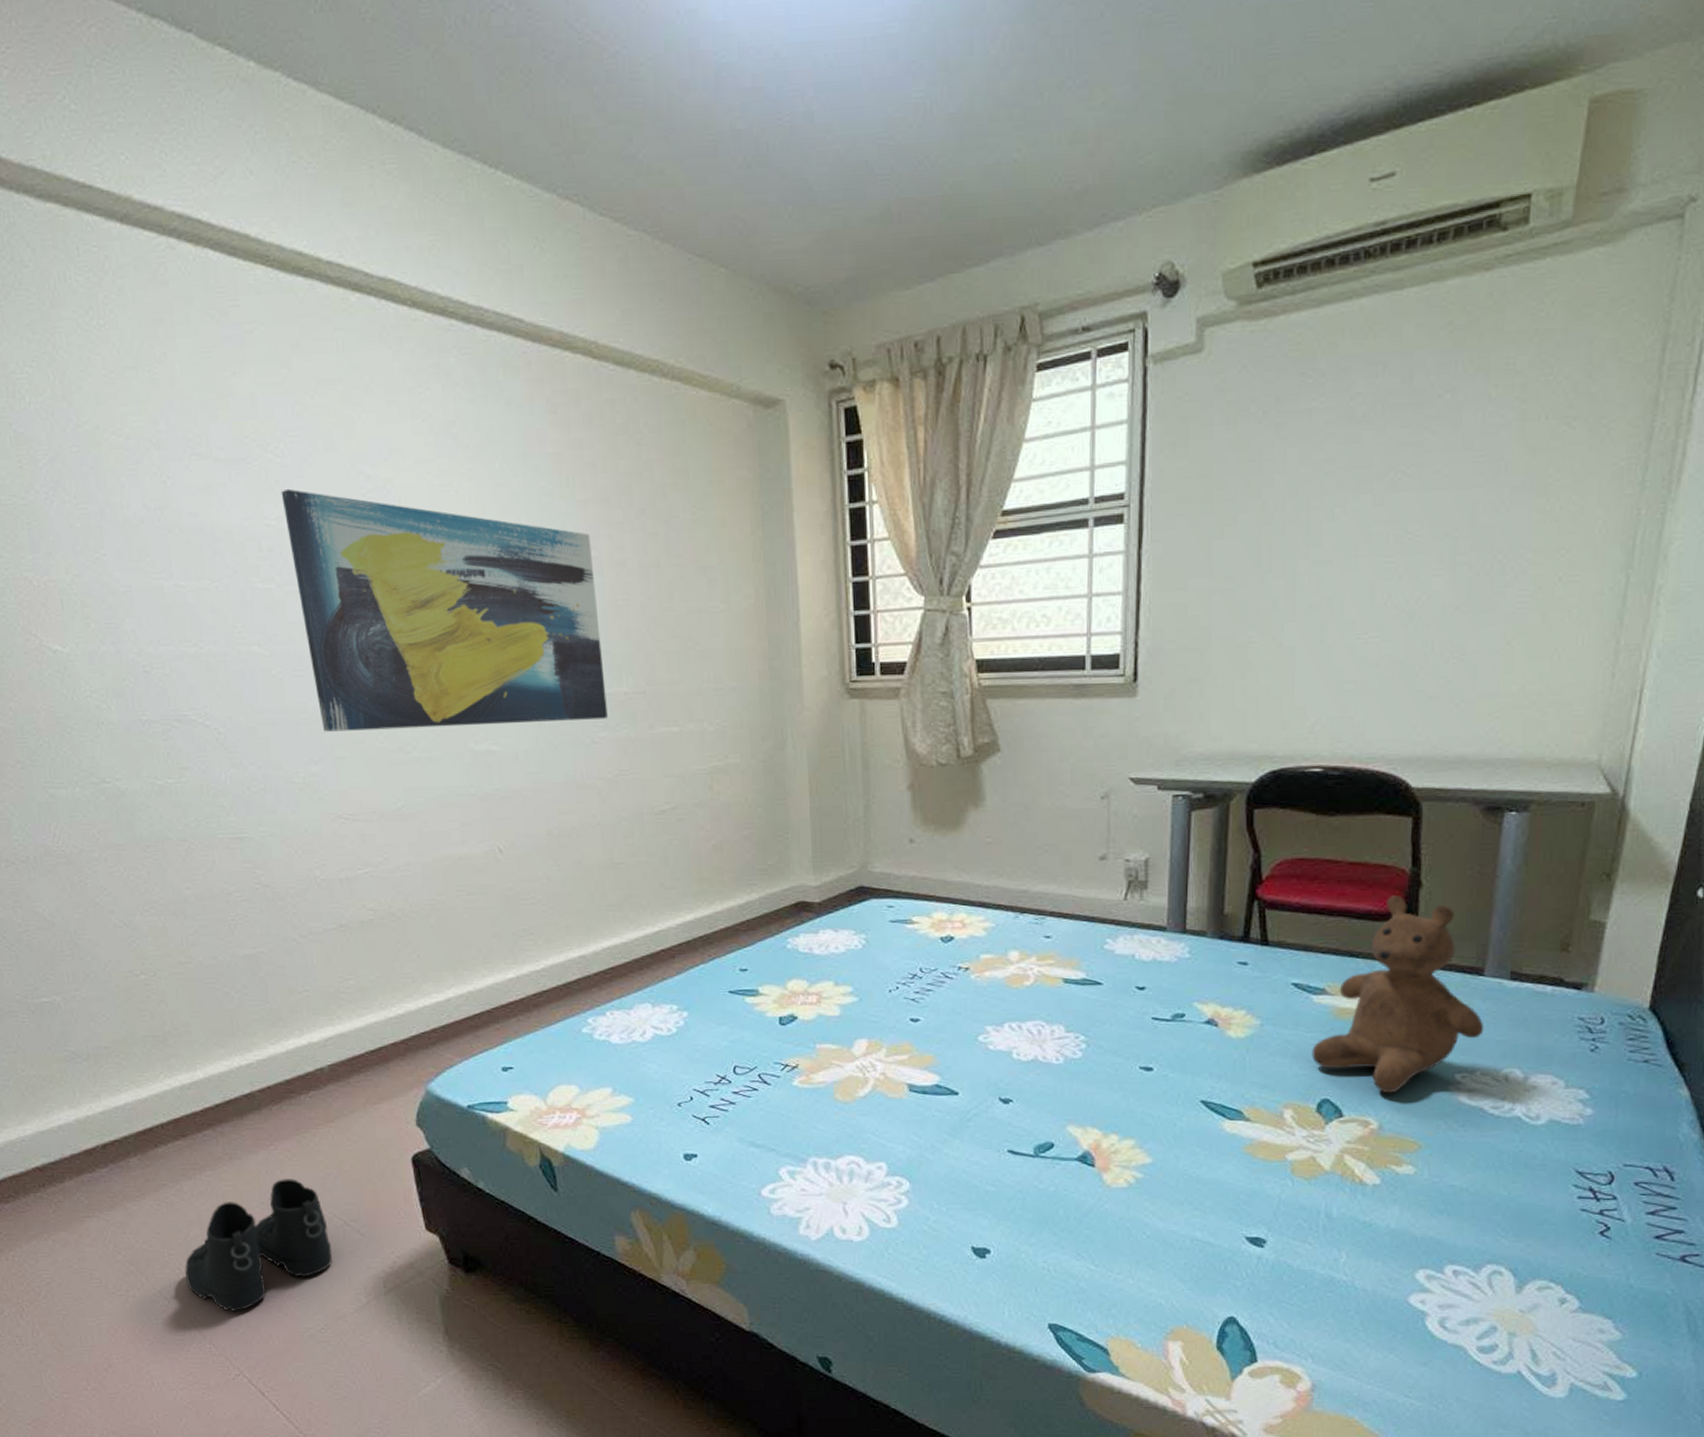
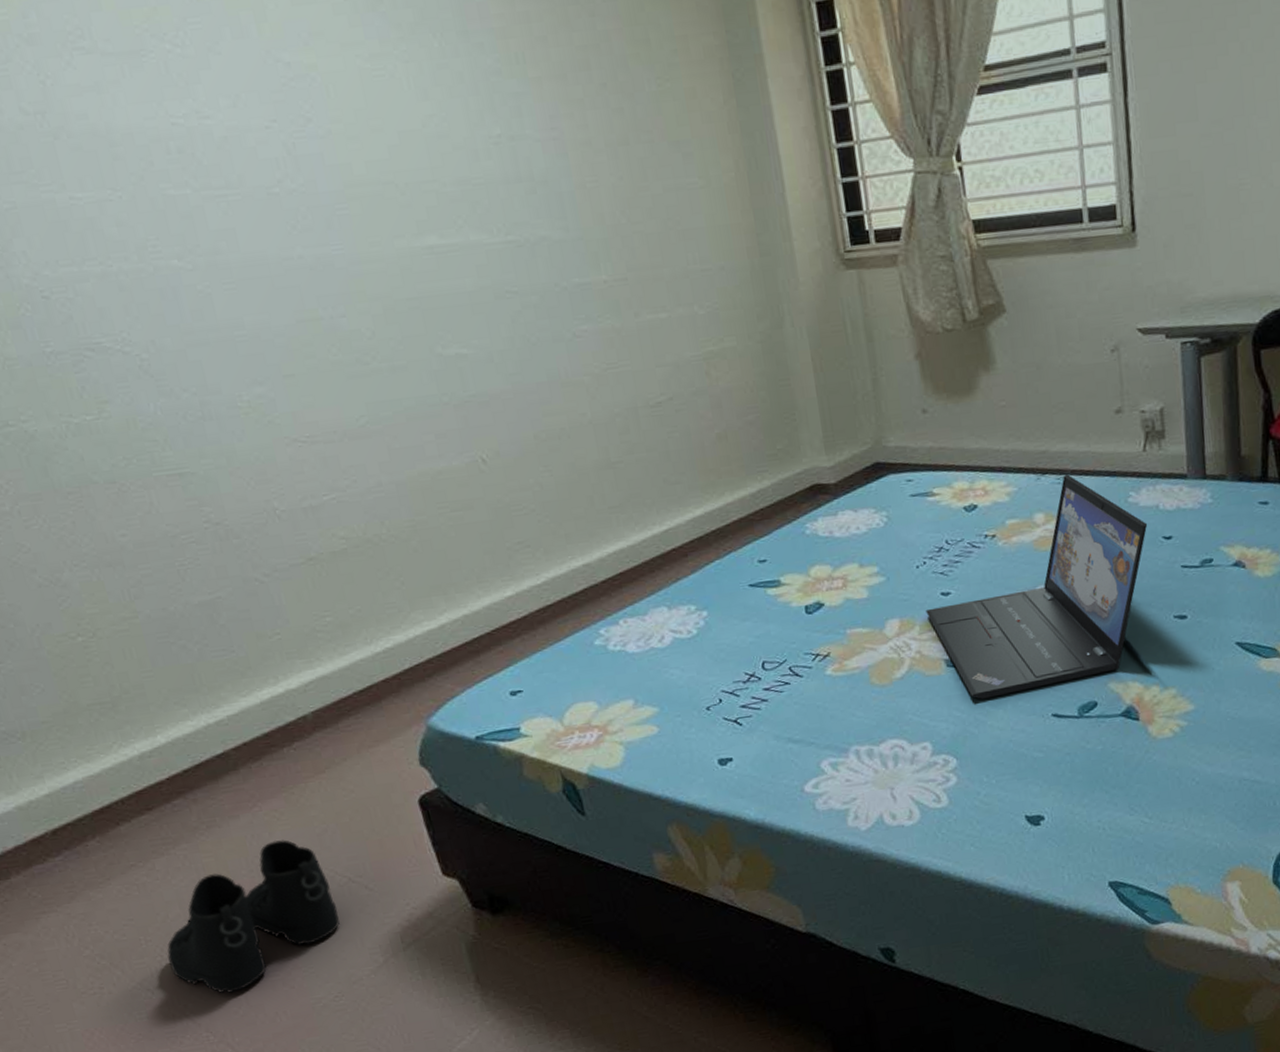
wall art: present [281,488,608,732] -> none [186,82,588,349]
laptop: none [894,915,1122,1127] -> present [925,474,1148,699]

